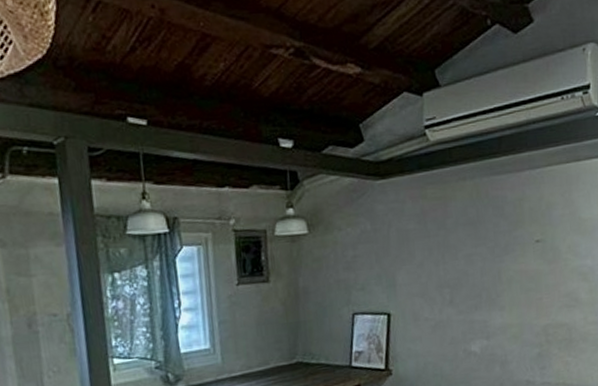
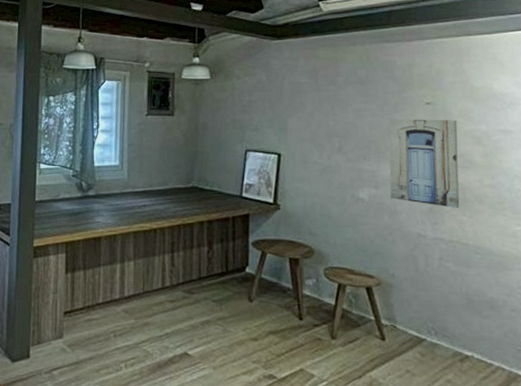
wall art: none [499,257,566,350] -> present [388,119,460,208]

